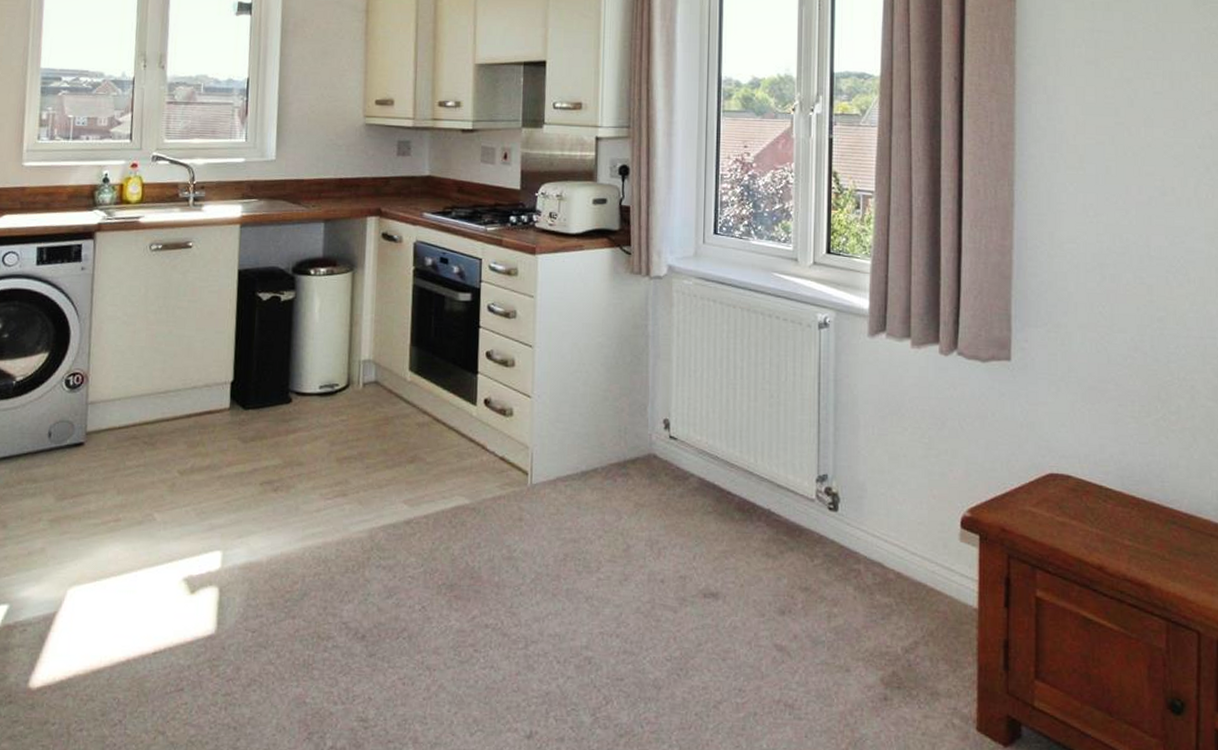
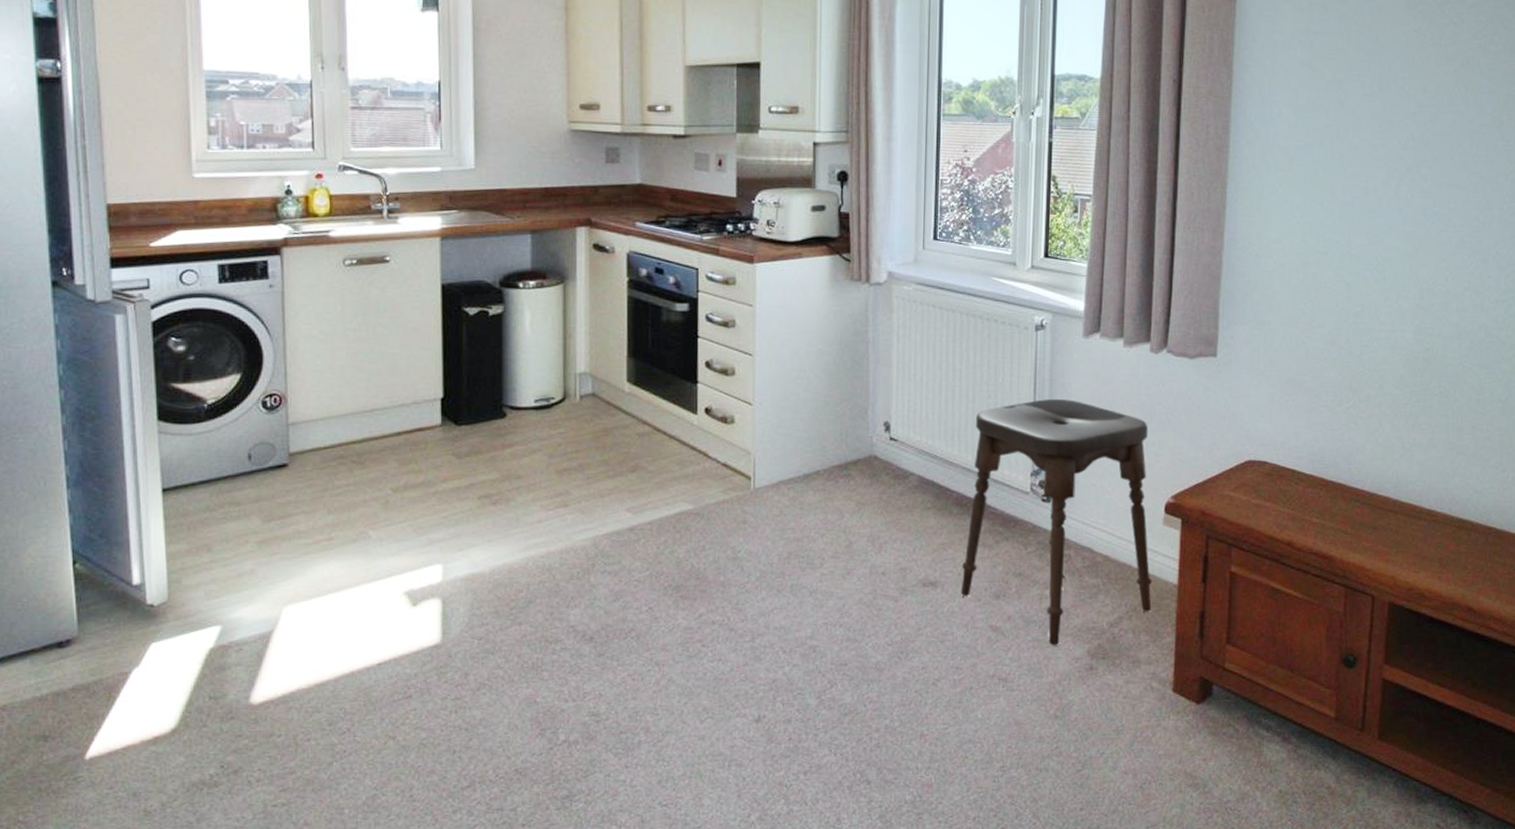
stool: none [743,400,950,671] -> present [960,399,1153,646]

